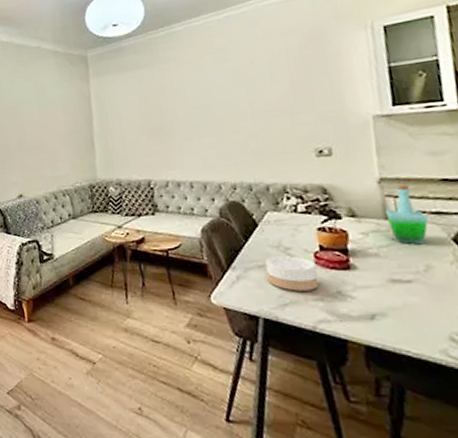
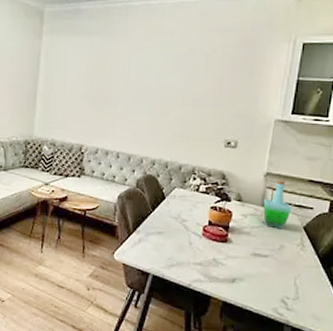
bowl: present [266,256,319,291] -> none [163,226,202,256]

